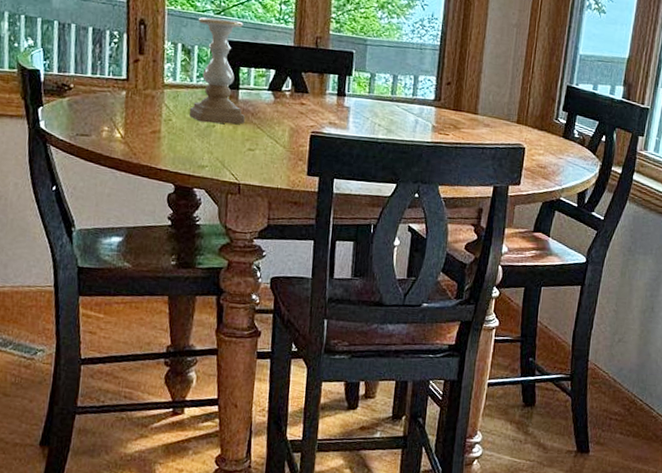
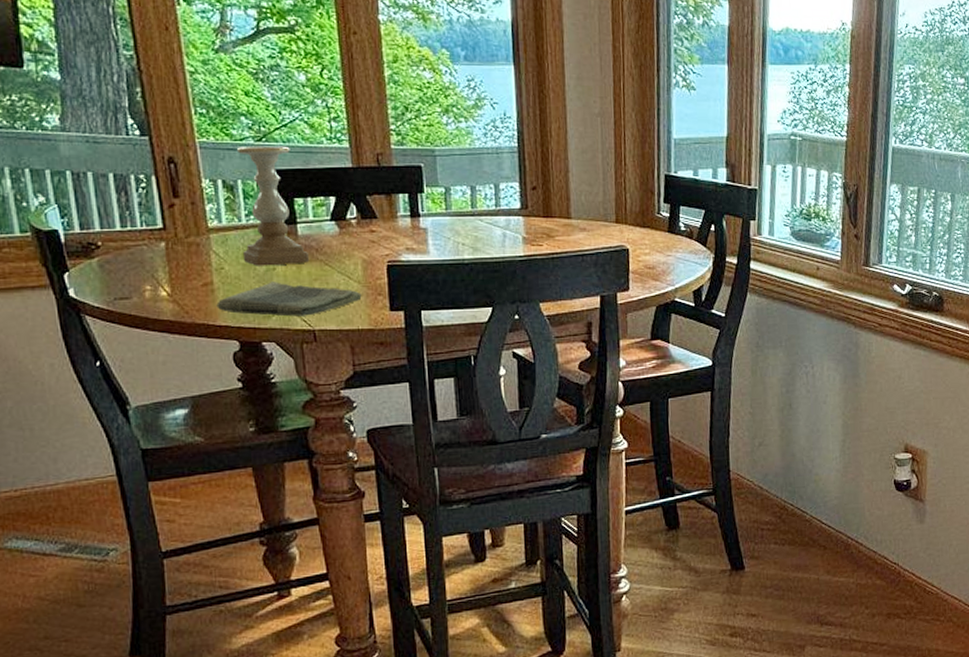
dish towel: none [160,137,285,171] -> present [216,282,362,317]

